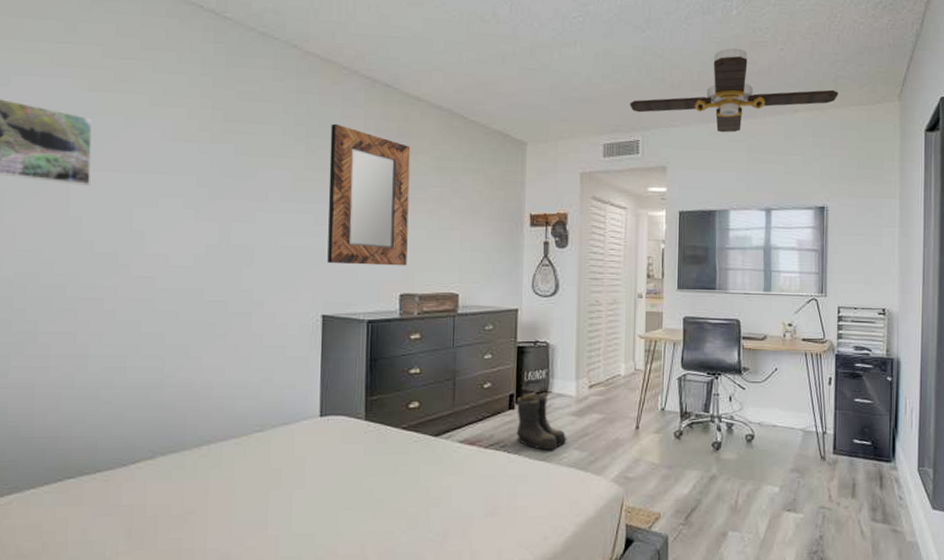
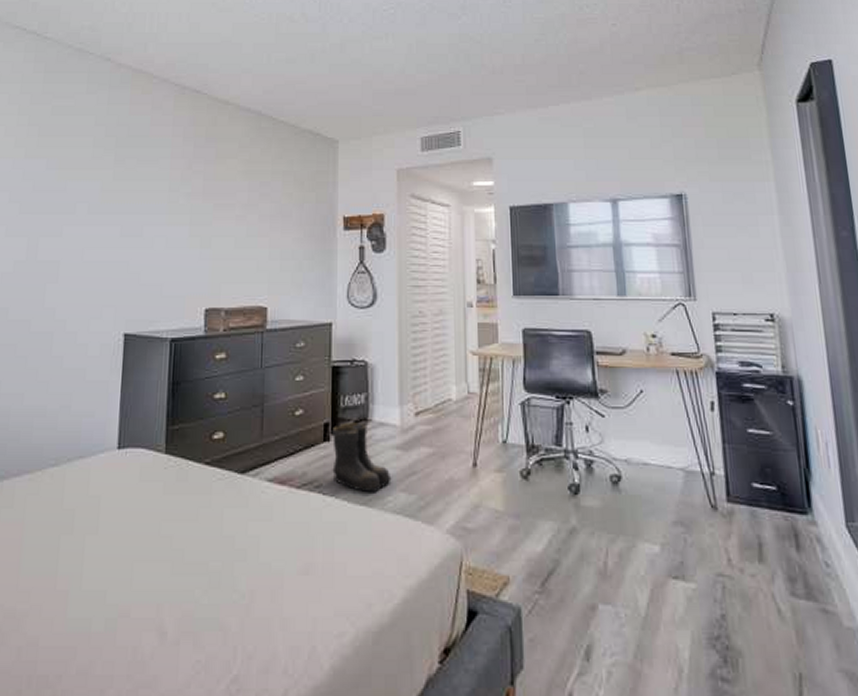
home mirror: present [327,123,411,266] -> none [131,132,218,278]
ceiling fan: present [630,47,838,133] -> none [448,27,685,118]

